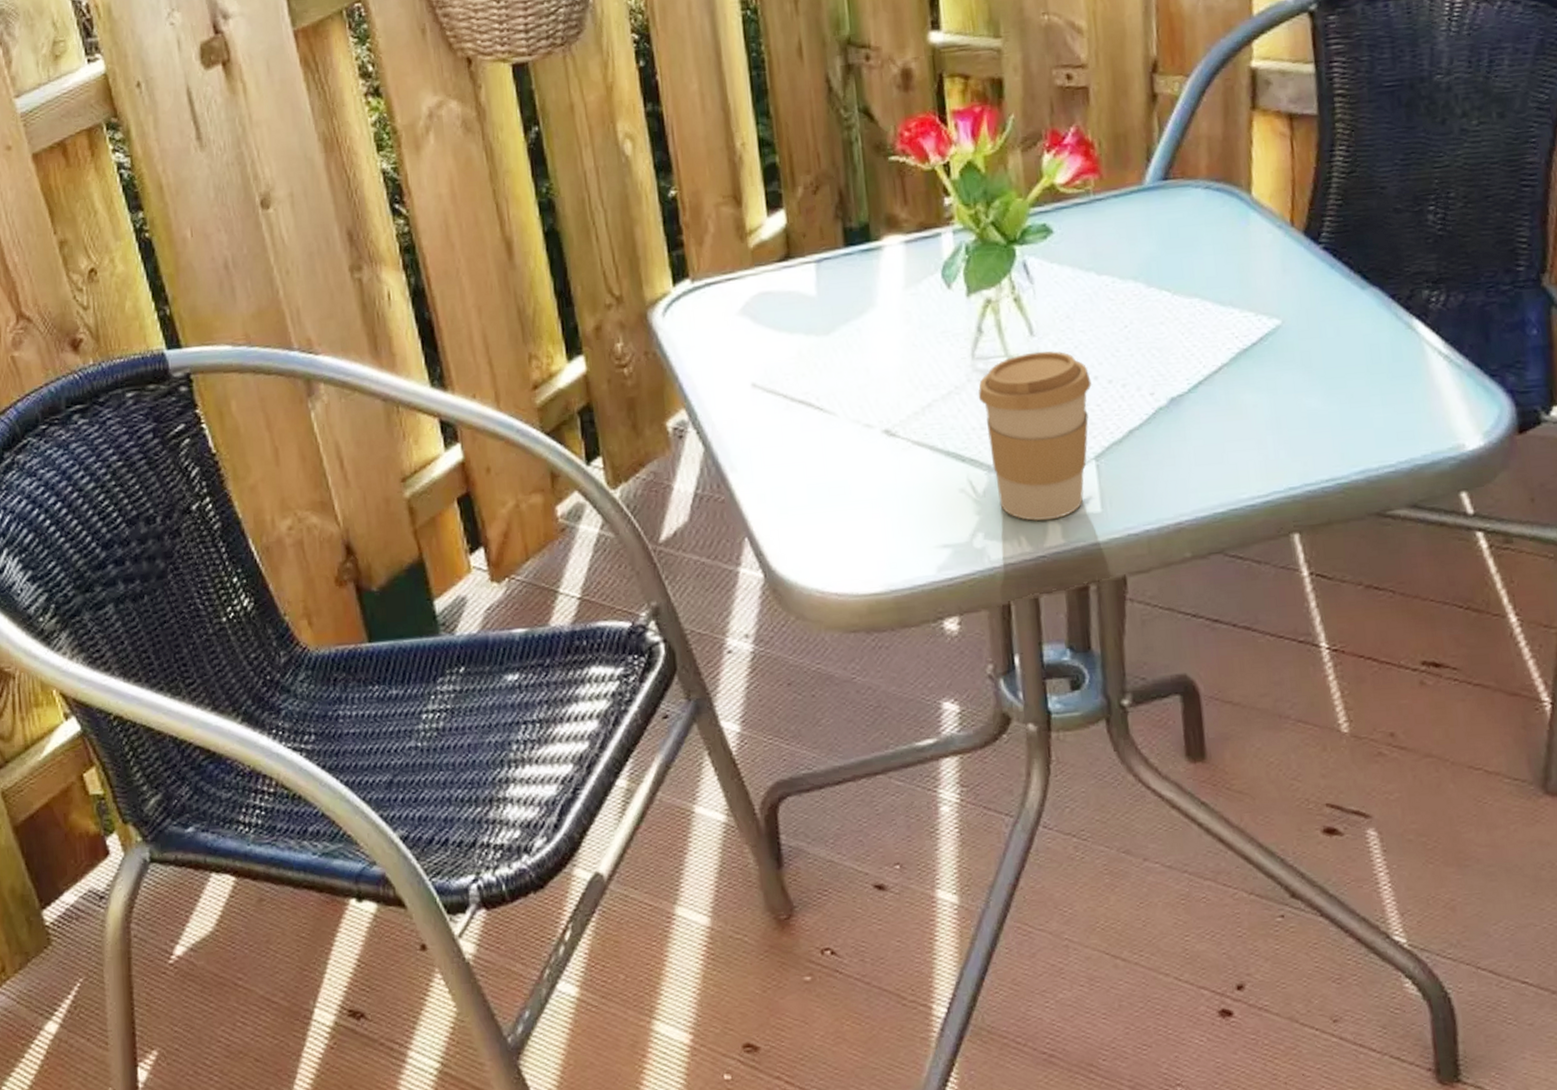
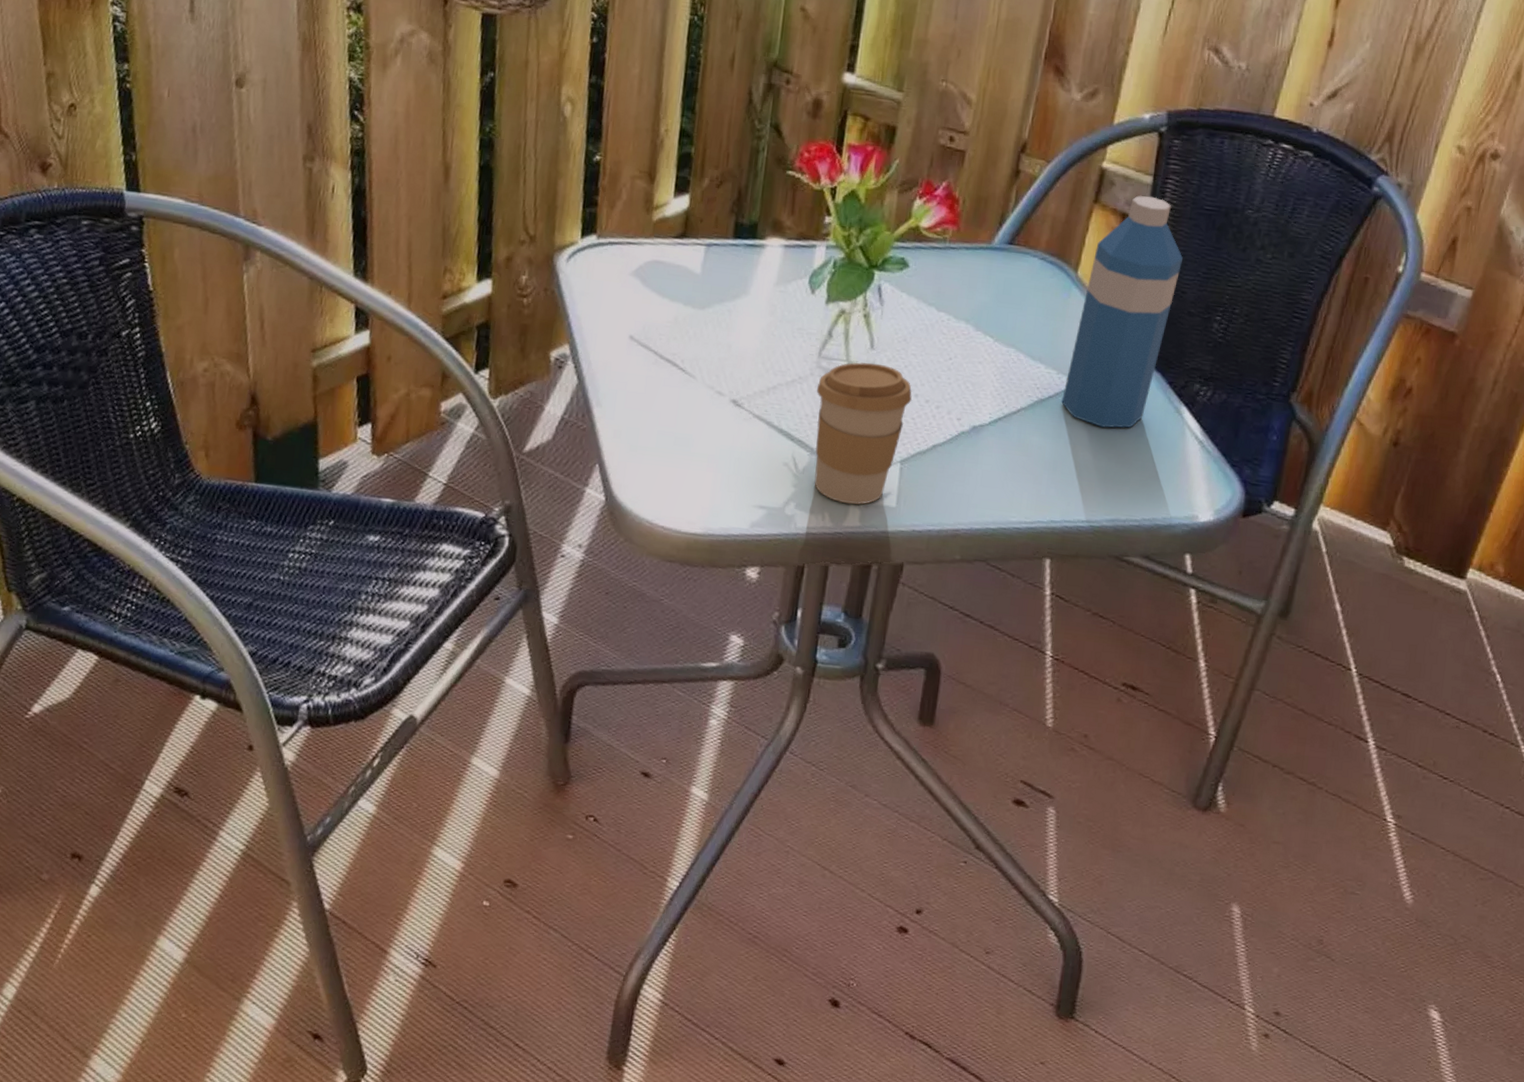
water bottle: none [1266,86,1374,366] -> present [1061,195,1183,428]

